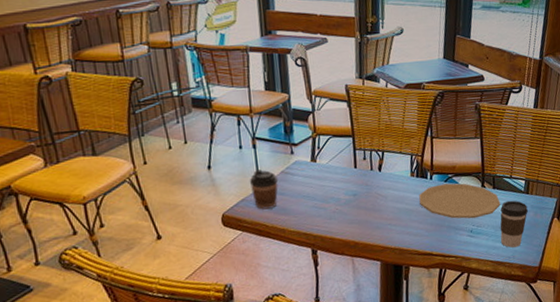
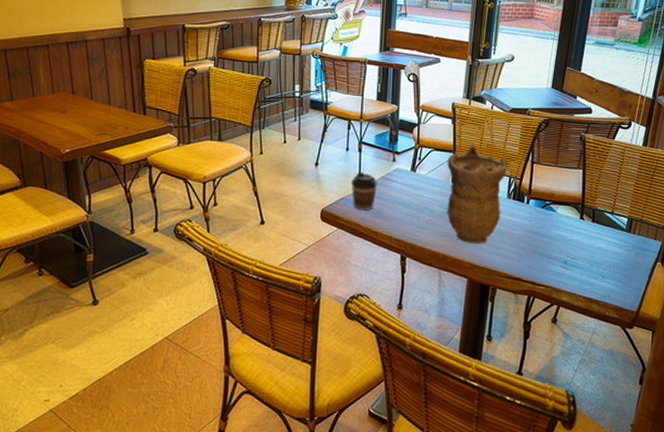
vase: none [347,124,408,227] -> present [446,142,508,245]
plate: present [419,183,501,219] -> none [514,210,599,250]
coffee cup: present [500,200,528,248] -> none [596,236,629,286]

